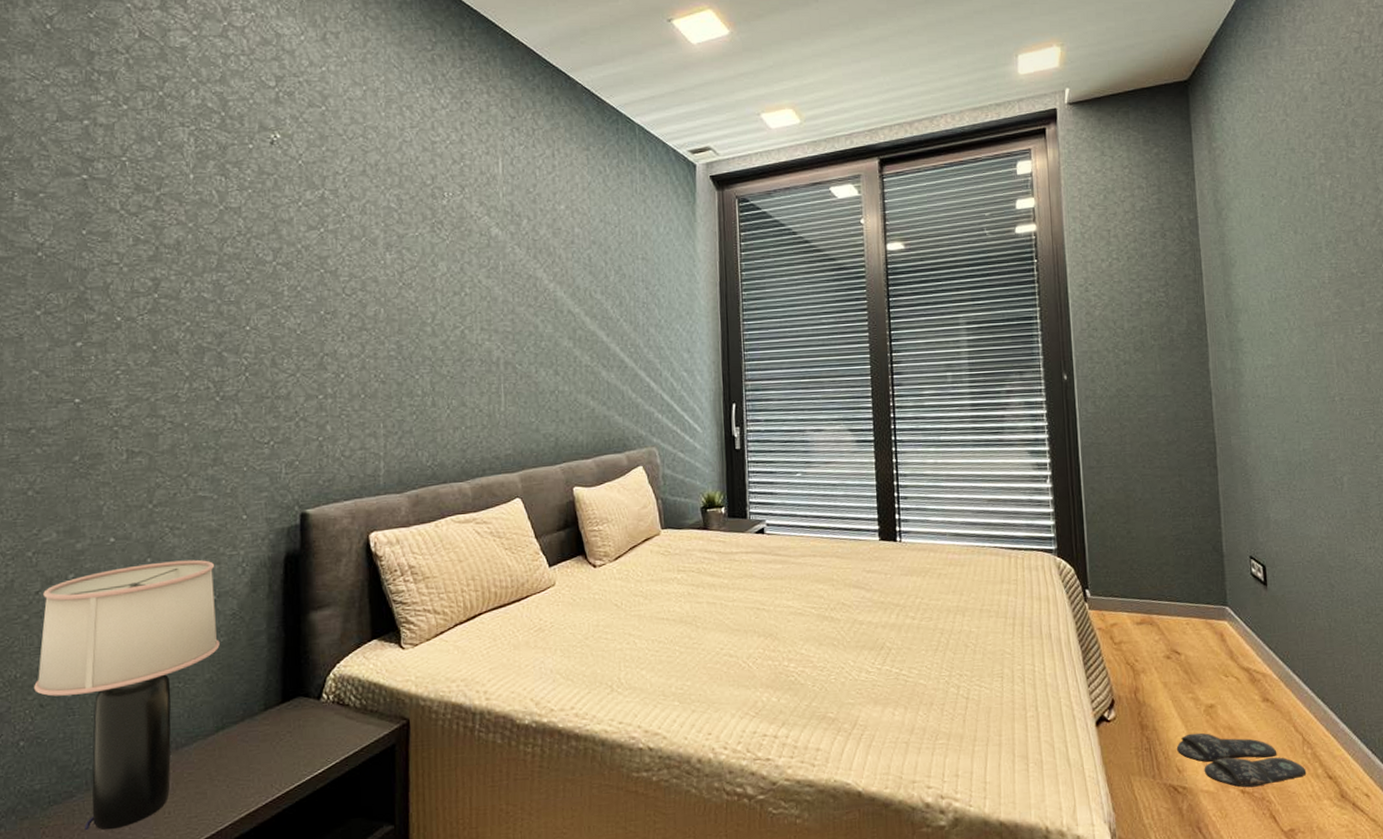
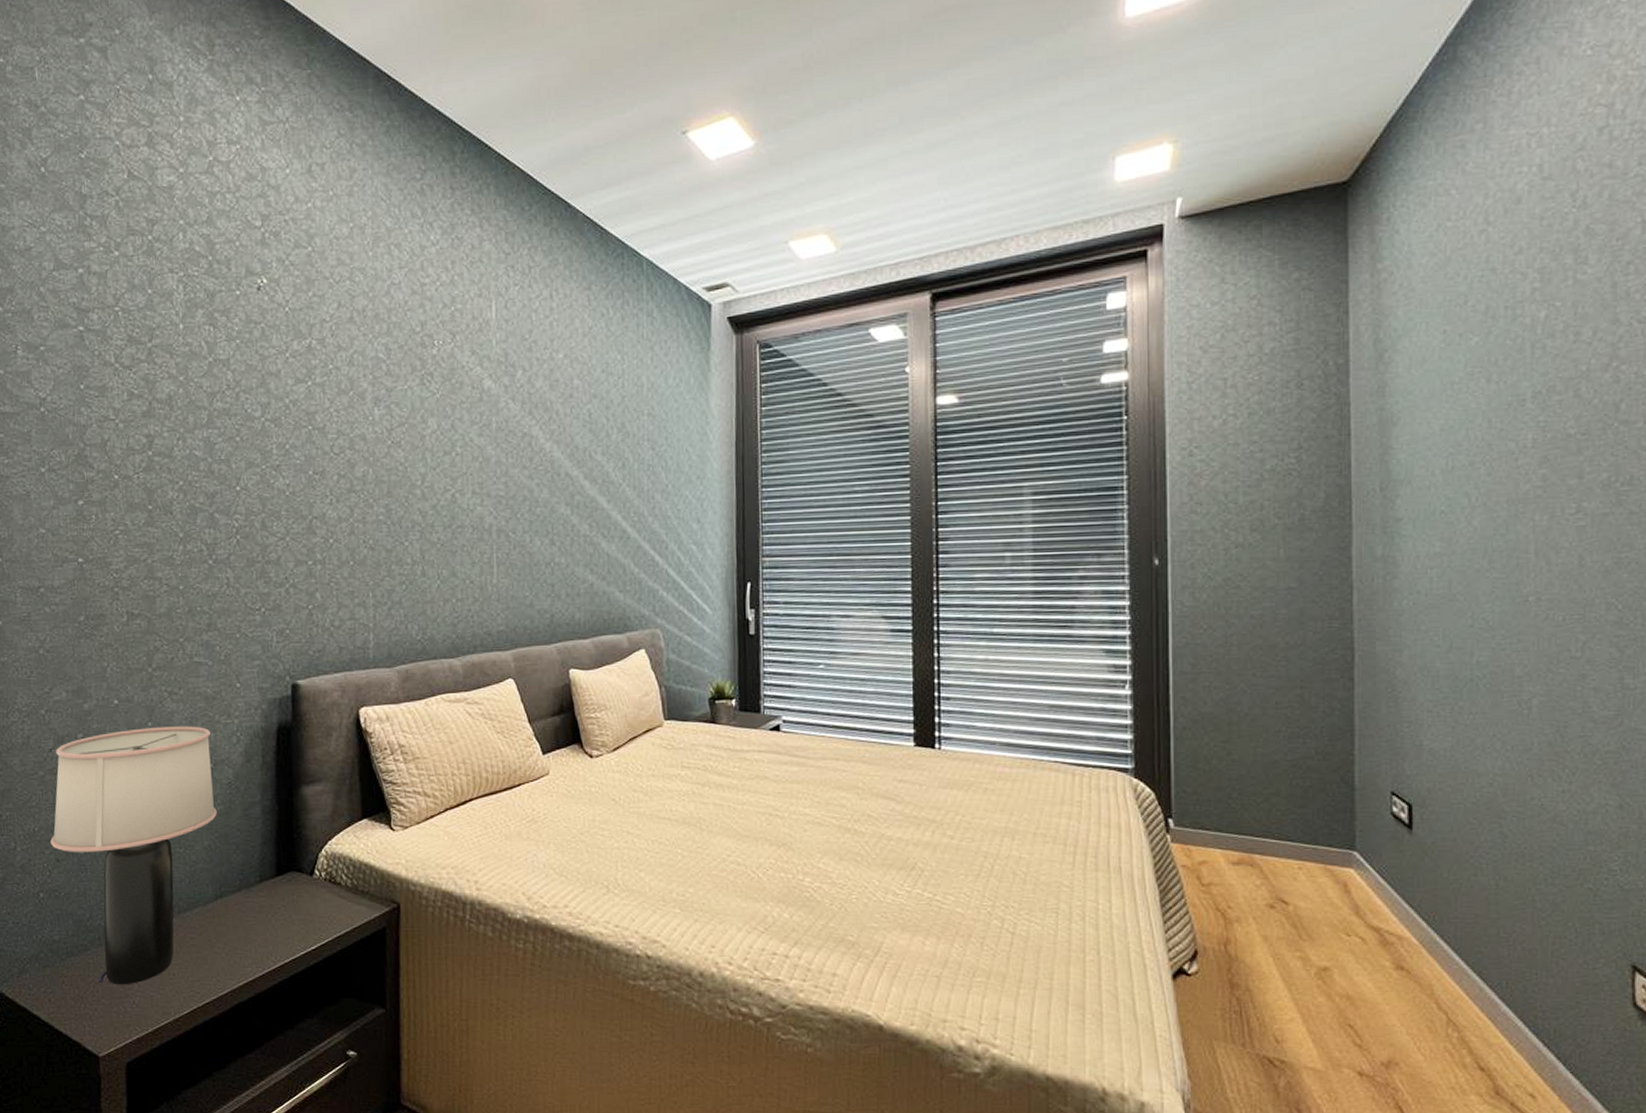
slippers: present [1177,732,1306,788] -> none [1276,999,1448,1070]

